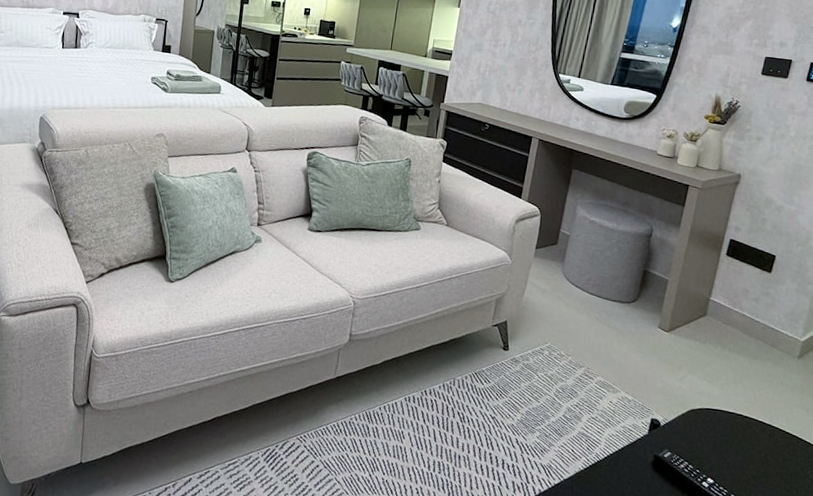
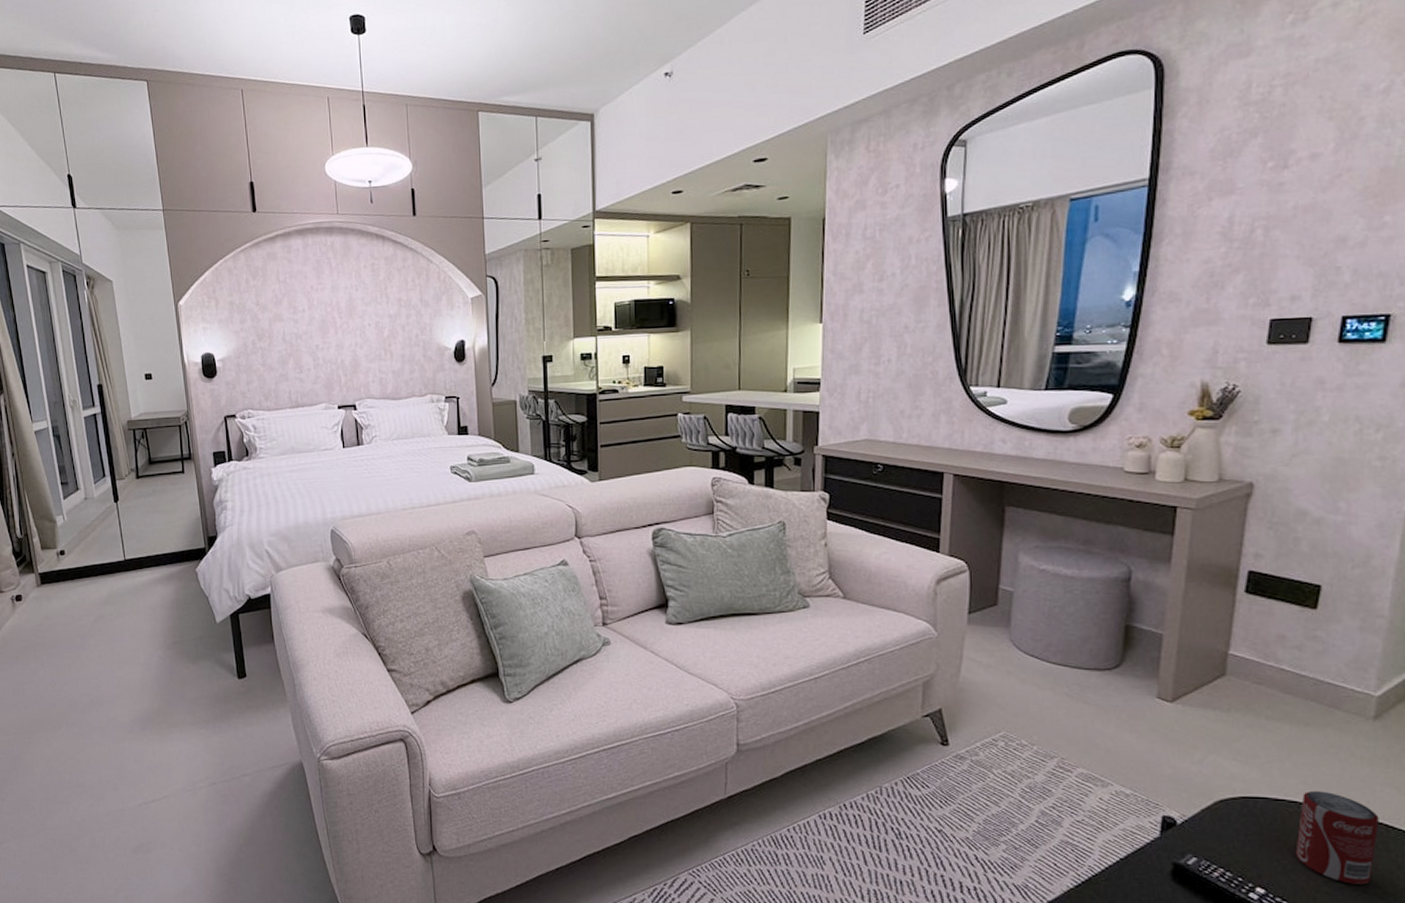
beverage can: none [736,407,793,481] -> present [1295,790,1379,885]

